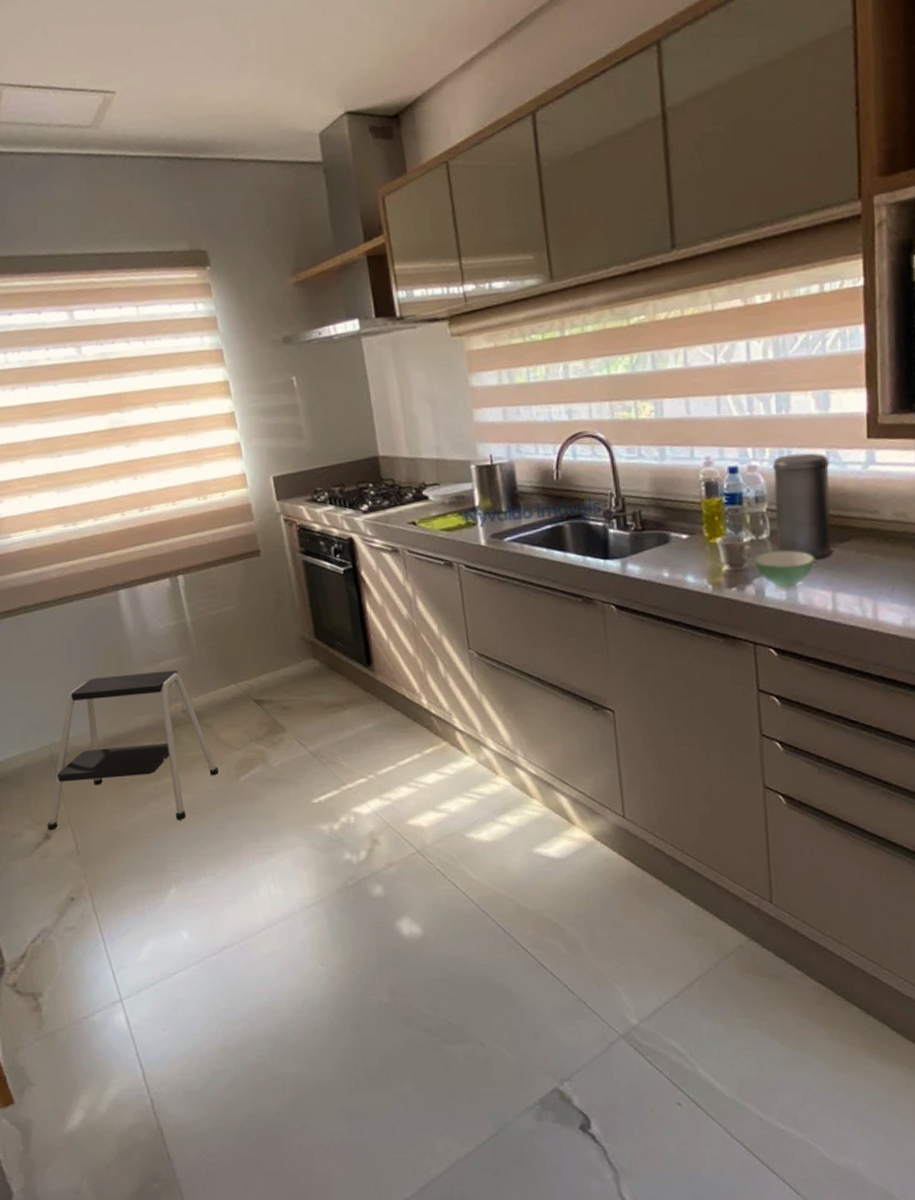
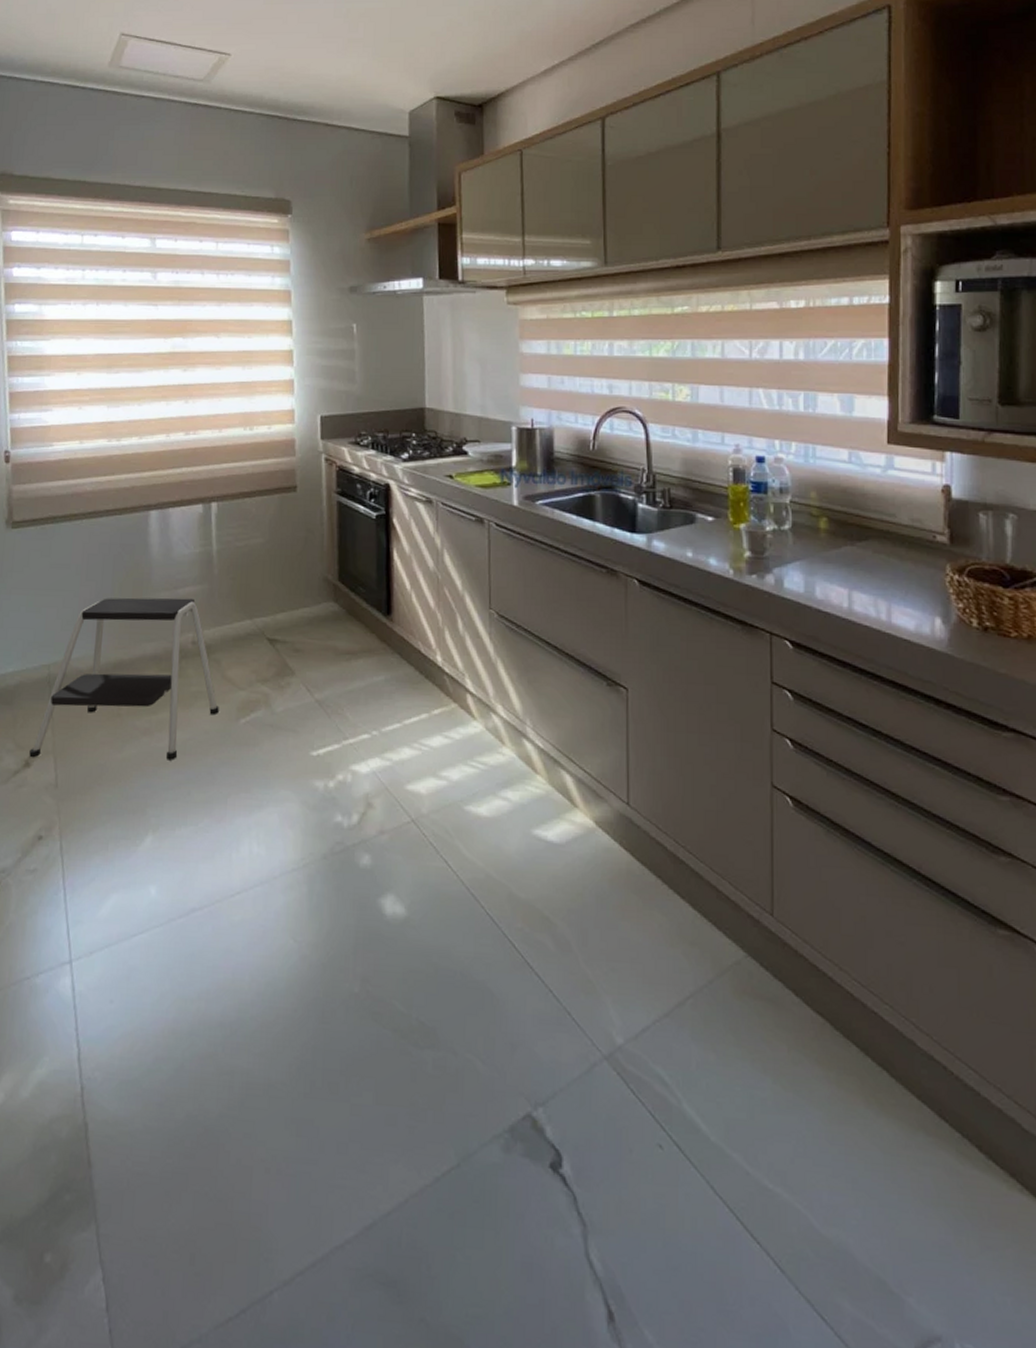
bowl: present [753,550,816,591] -> none [774,543,834,584]
canister: present [773,453,833,560] -> none [798,451,851,556]

